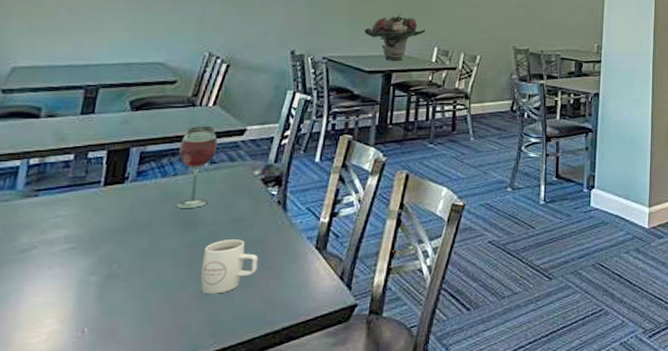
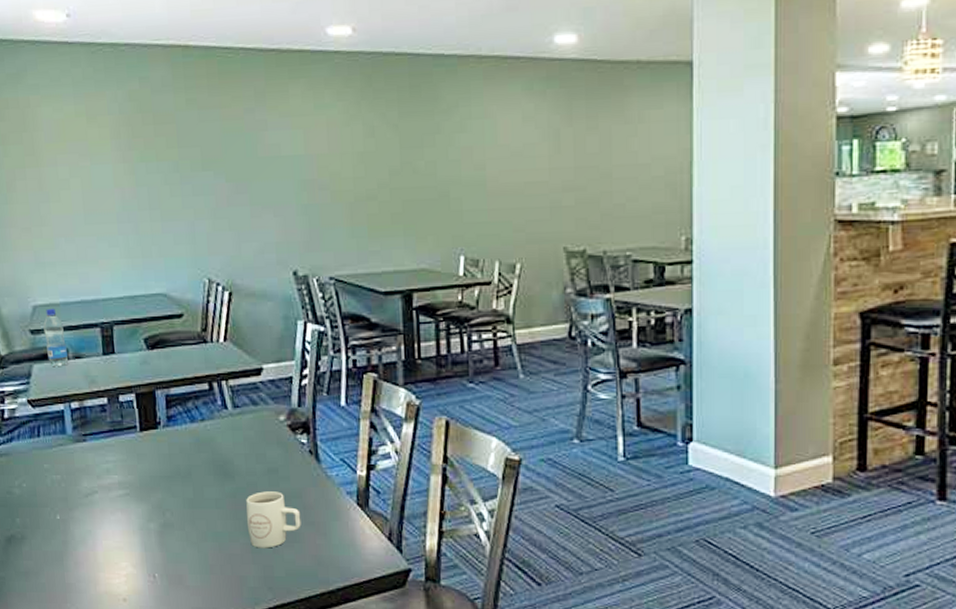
bottle: none [15,70,43,125] -> present [43,308,69,367]
wineglass: present [176,126,218,209] -> none [201,365,240,458]
flower arrangement: present [364,14,425,62] -> none [371,213,446,278]

